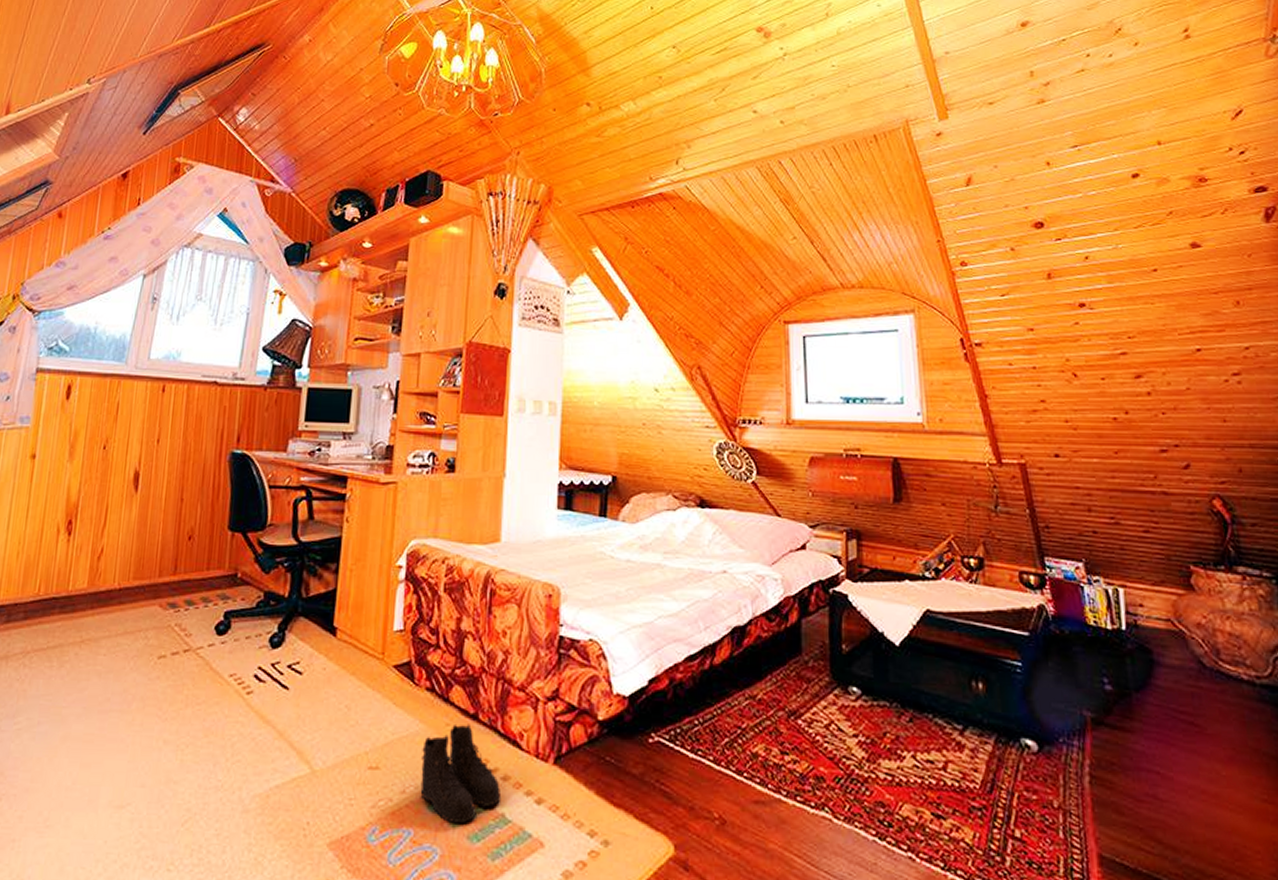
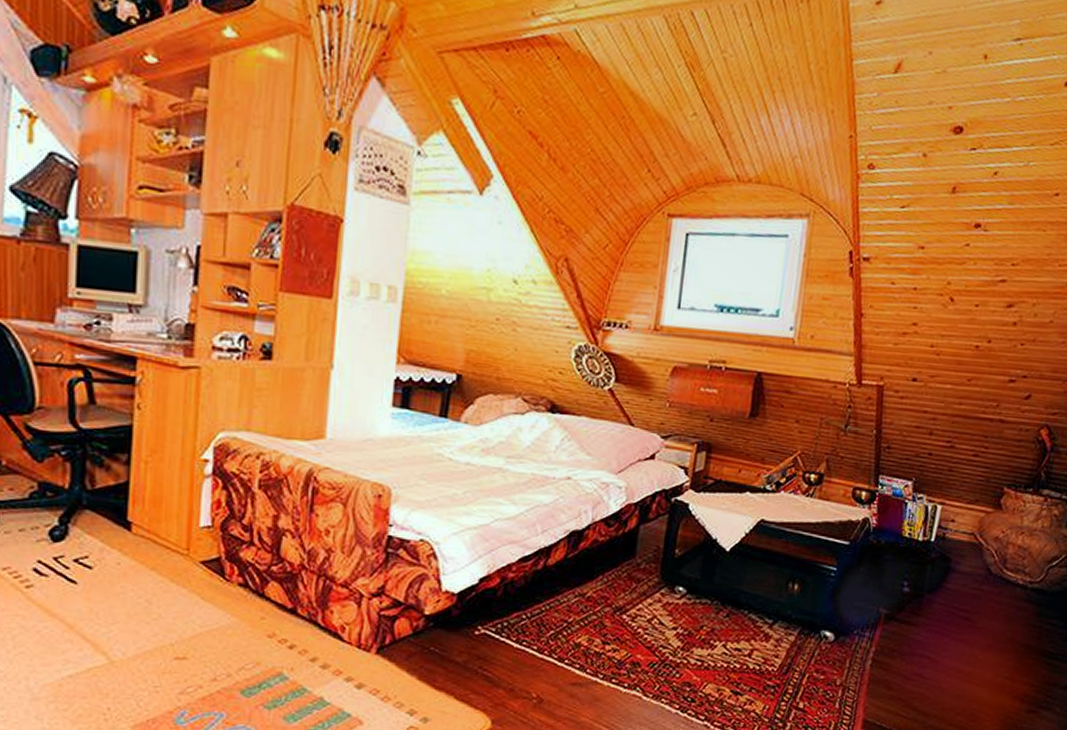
boots: present [420,723,502,825] -> none [233,617,320,707]

